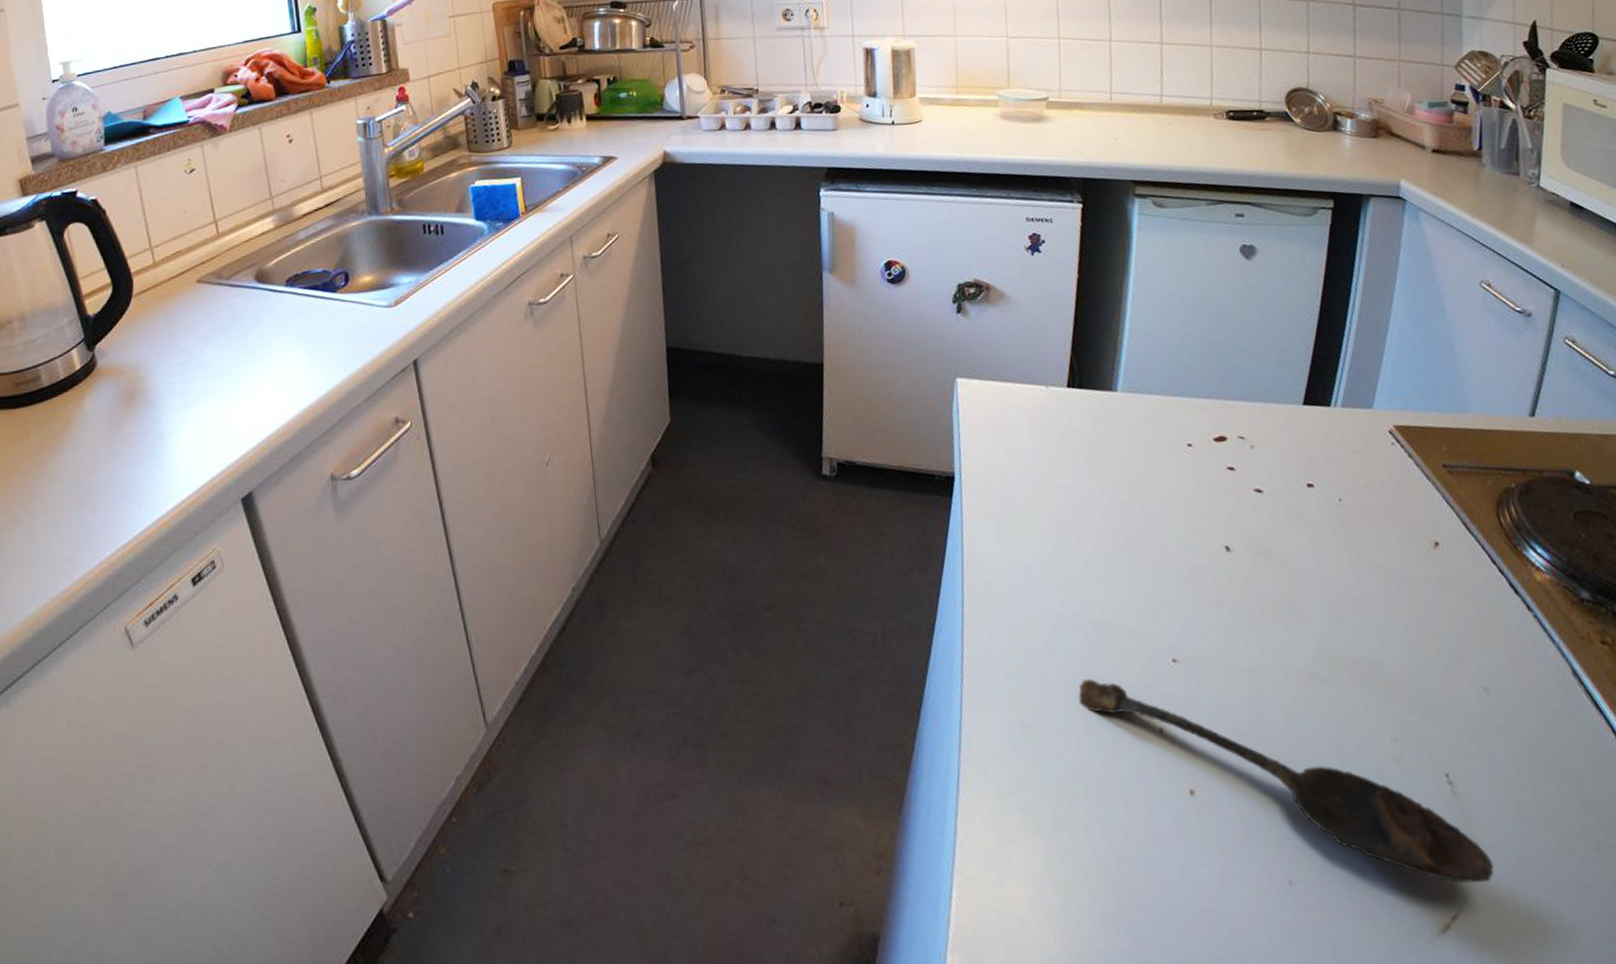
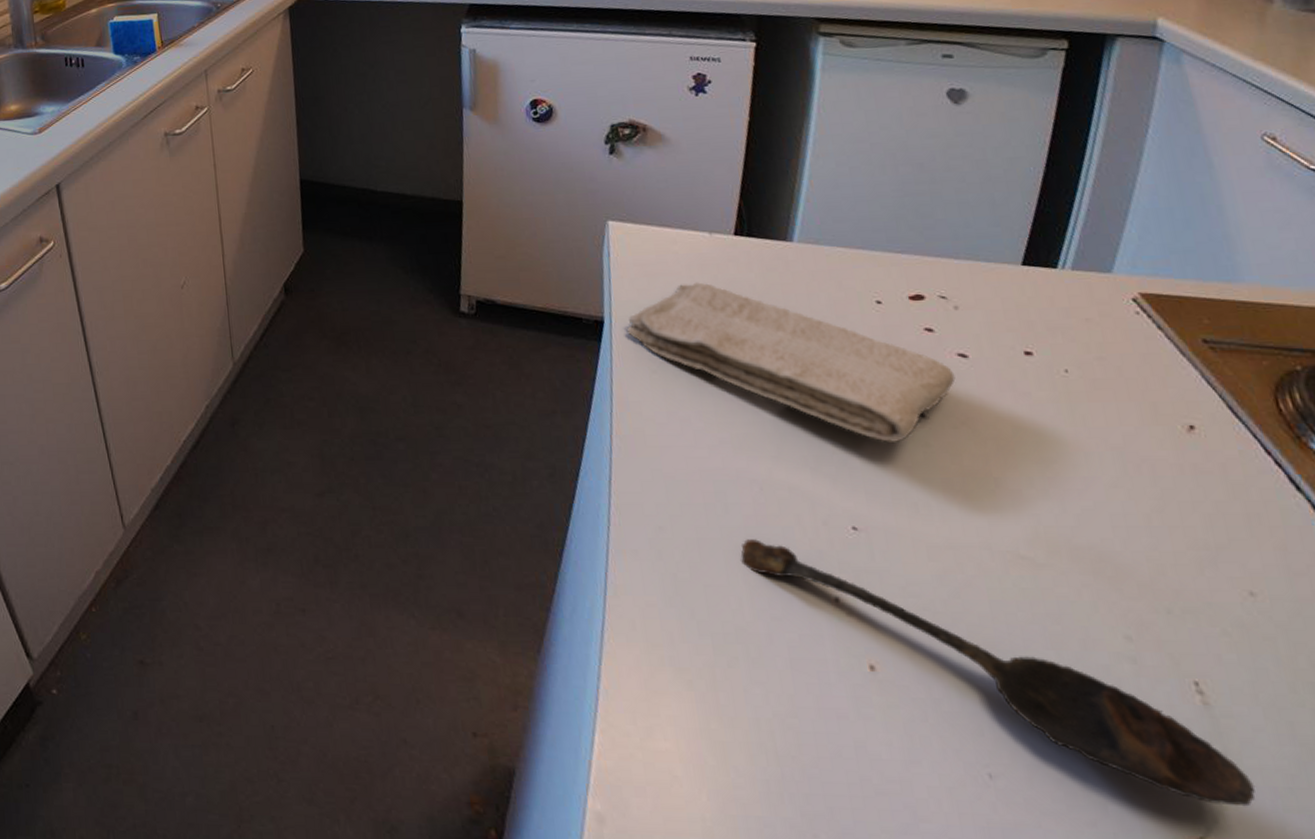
washcloth: none [974,434,1254,577] -> present [626,282,956,442]

